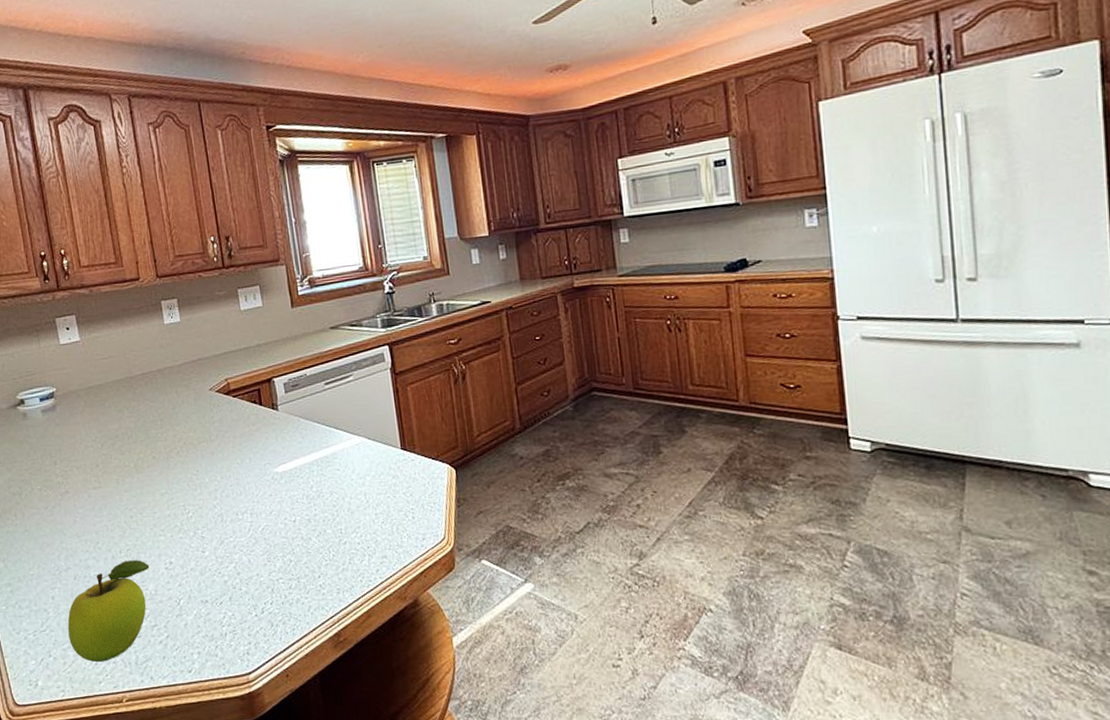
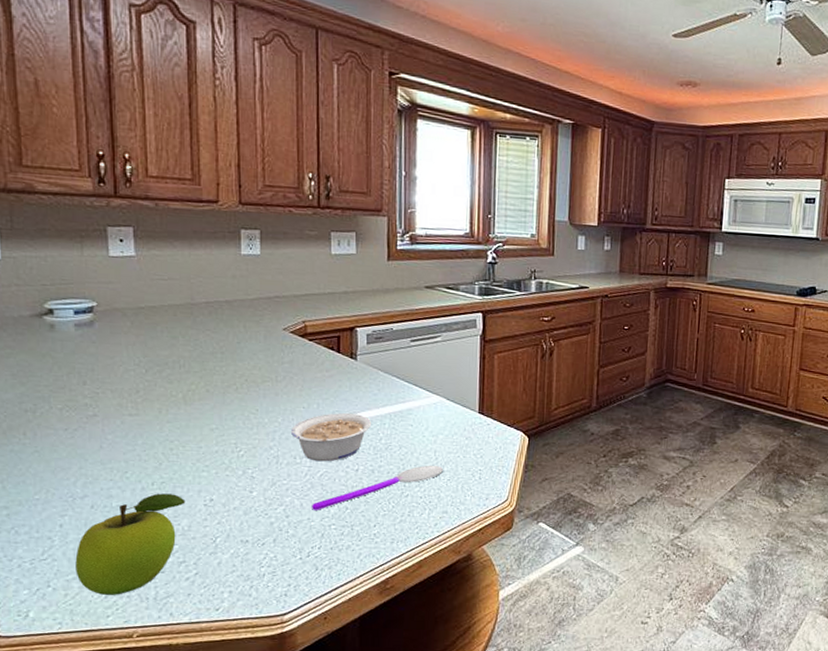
legume: none [230,464,302,516] -> present [291,413,372,462]
spoon: none [258,508,376,565] -> present [312,465,443,510]

